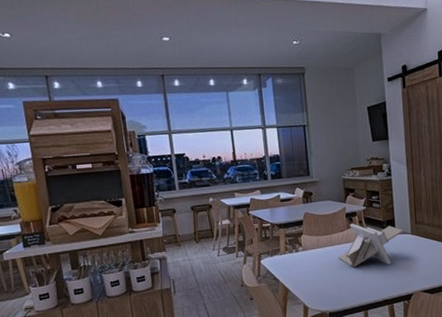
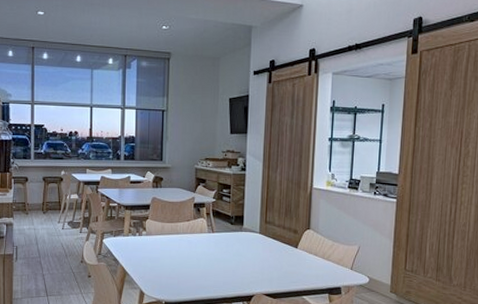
architectural model: present [338,223,404,268] -> none [181,214,252,262]

